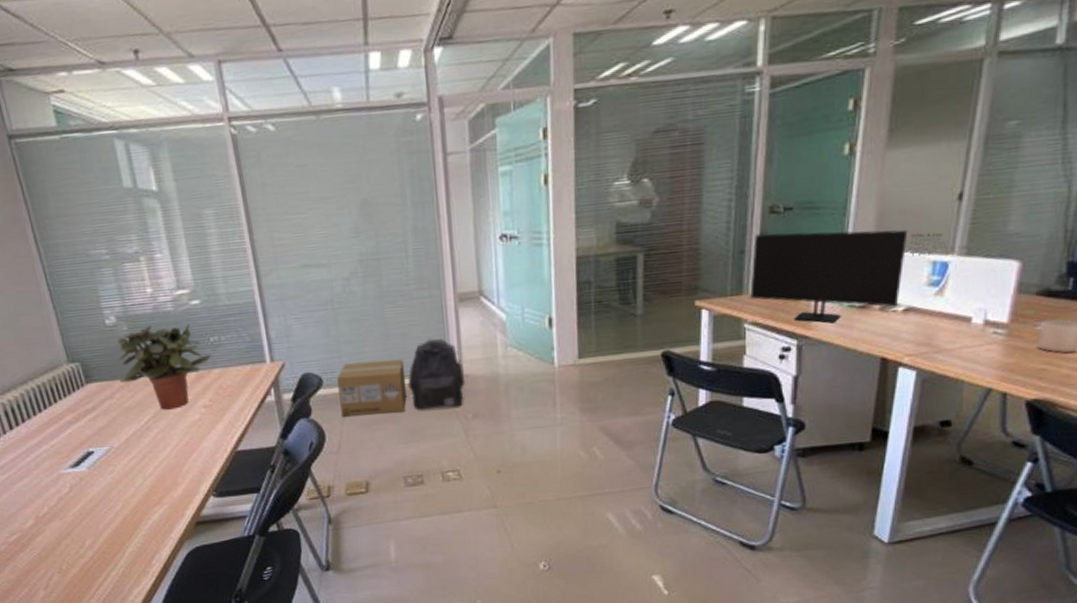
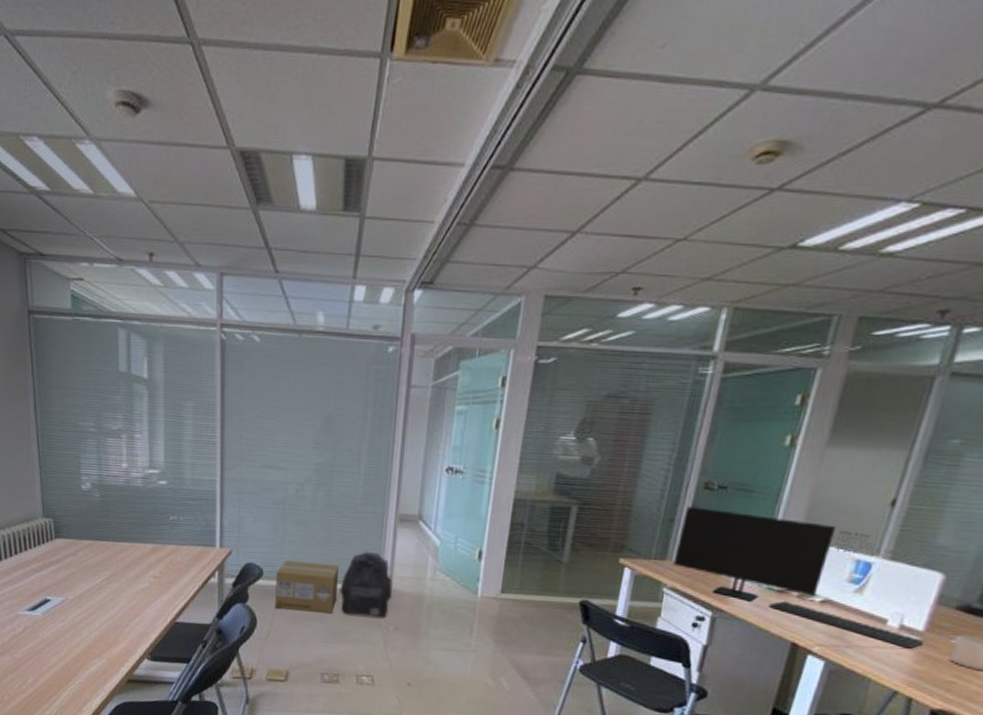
potted plant: present [117,323,212,410] -> none [84,496,169,575]
computer keyboard: none [853,316,1011,344] -> present [769,601,925,649]

